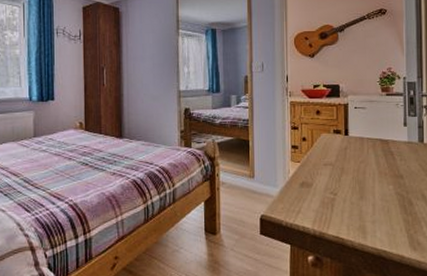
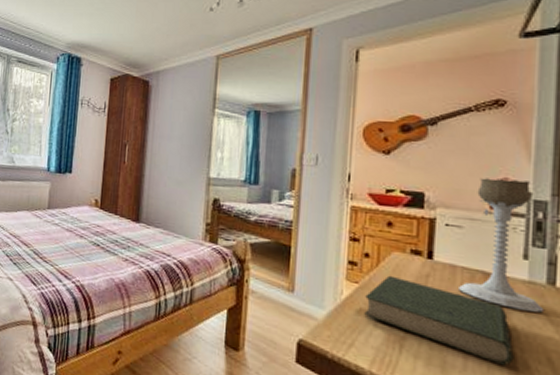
book: none [306,152,403,206] -> present [364,275,514,367]
candle holder: none [366,69,419,164] -> present [459,177,545,313]

